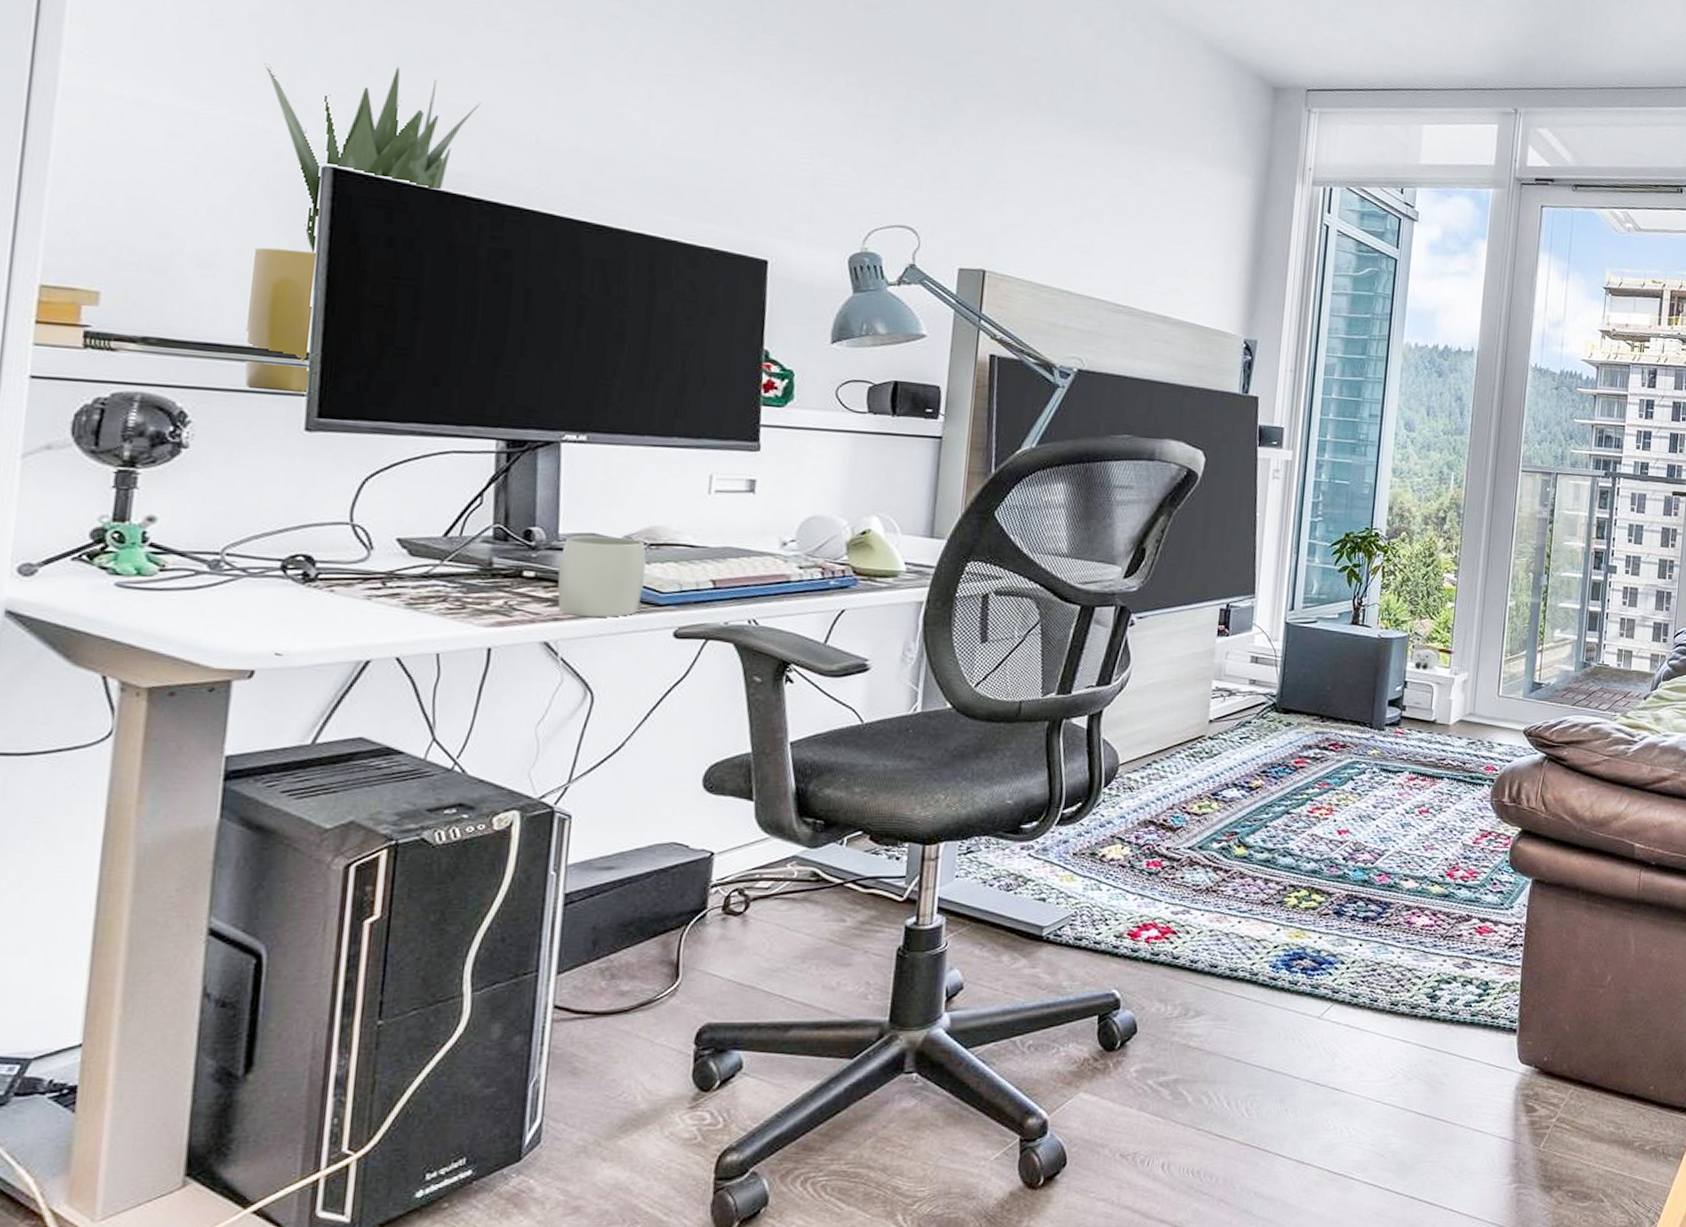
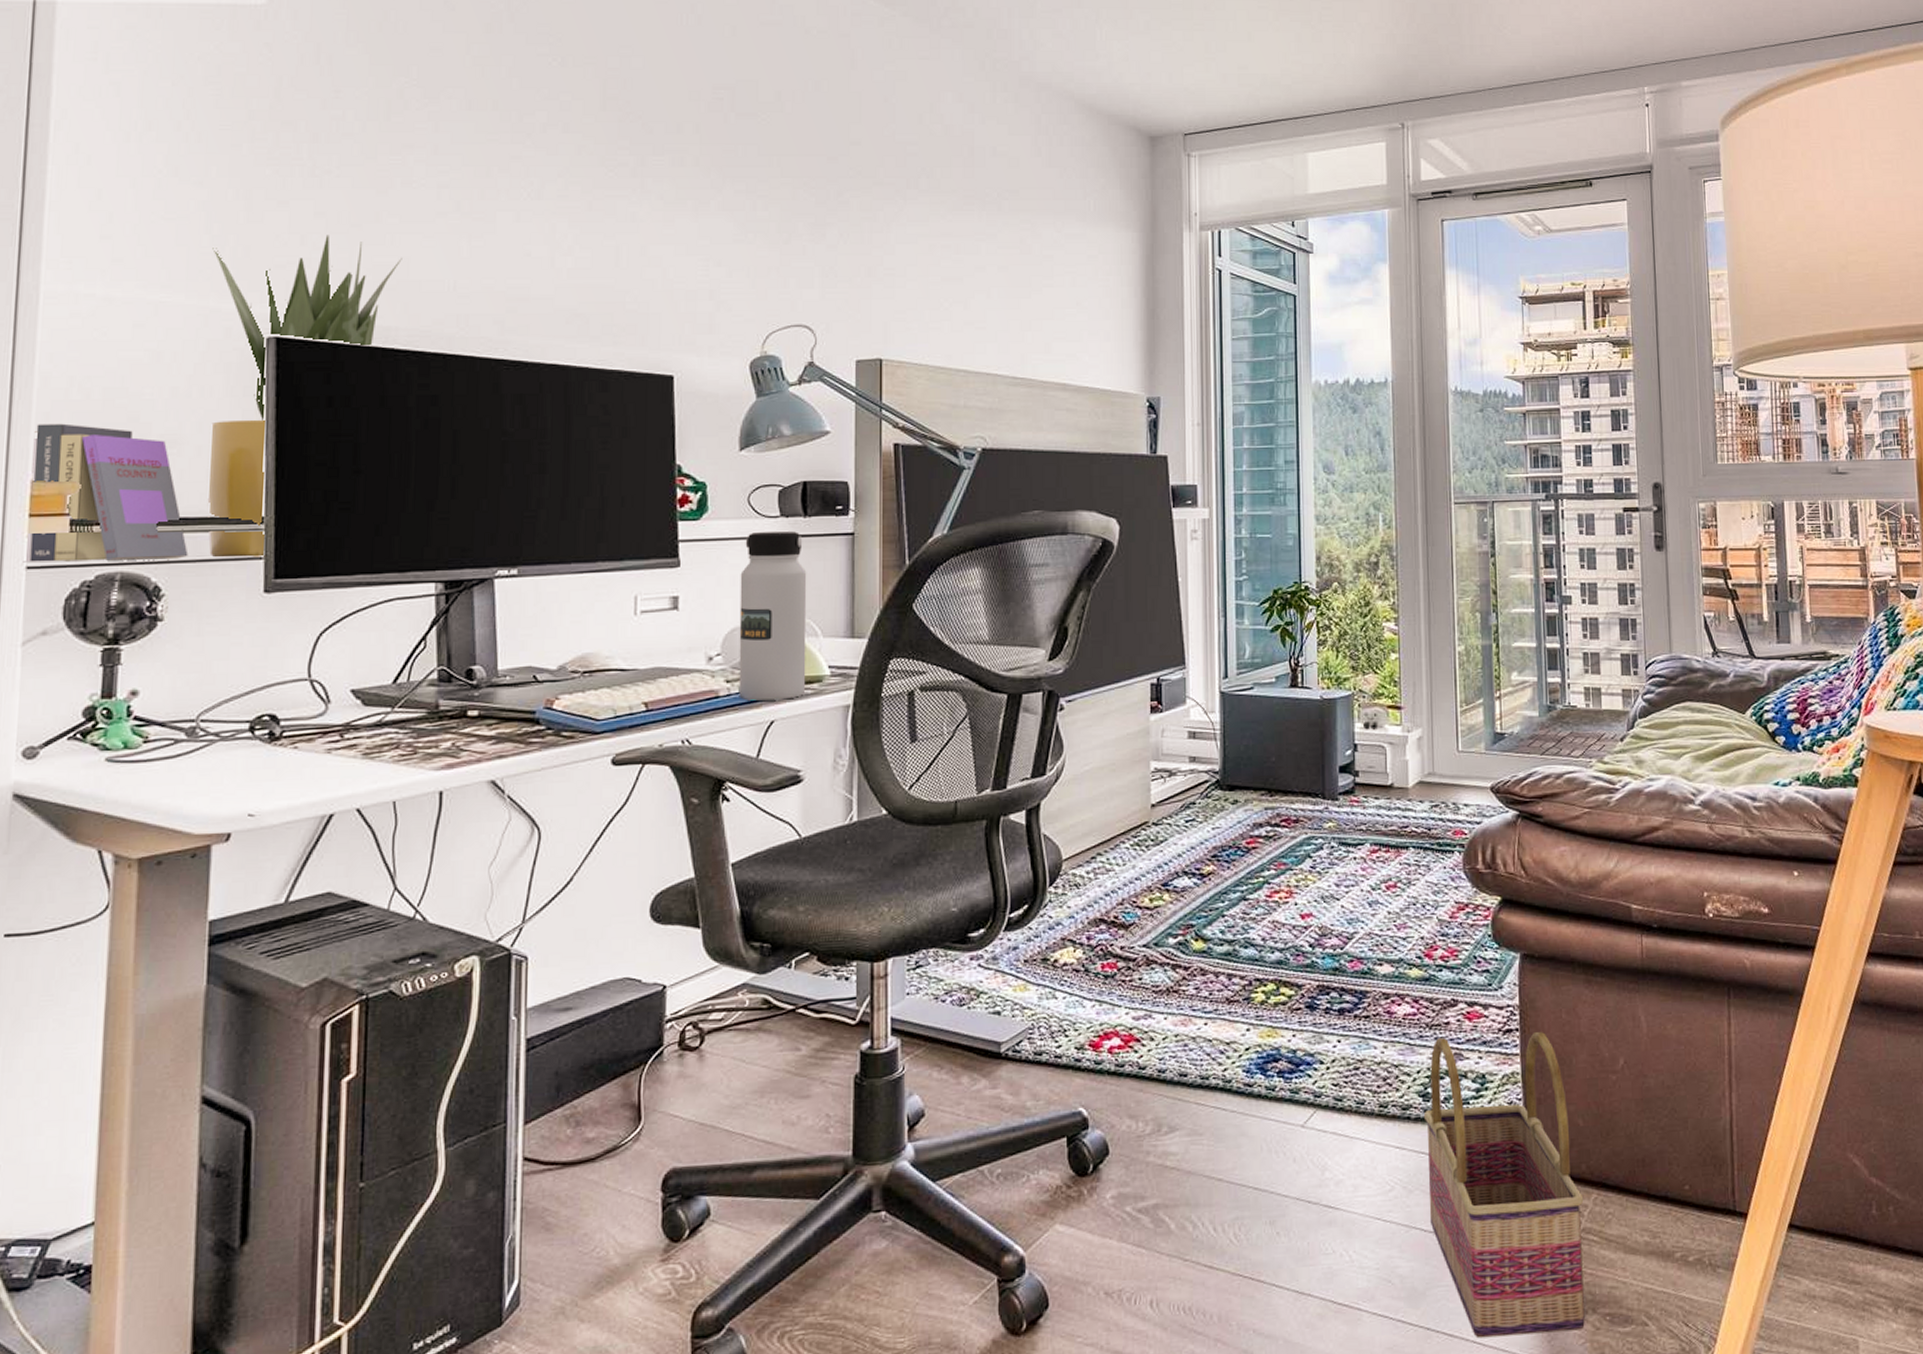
books: none [26,226,221,386] -> present [23,423,189,563]
mug: present [557,535,647,618] -> none [499,667,582,752]
water bottle: none [810,425,891,591] -> present [738,532,807,701]
basket: none [1424,948,1562,1207] -> present [1423,1032,1585,1338]

